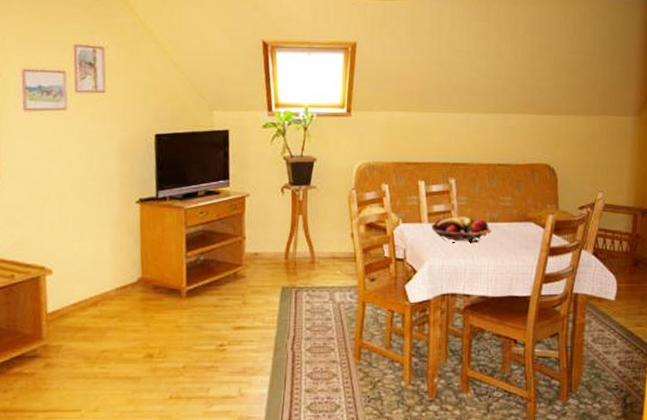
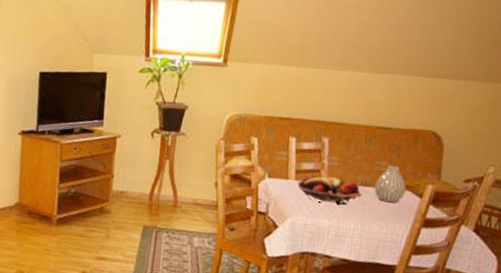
vase: none [502,200,530,236] -> present [374,165,406,203]

